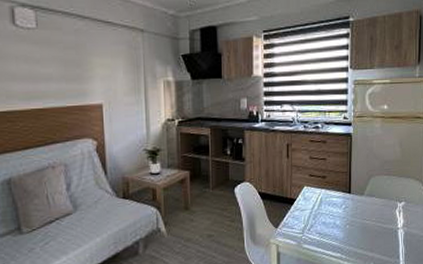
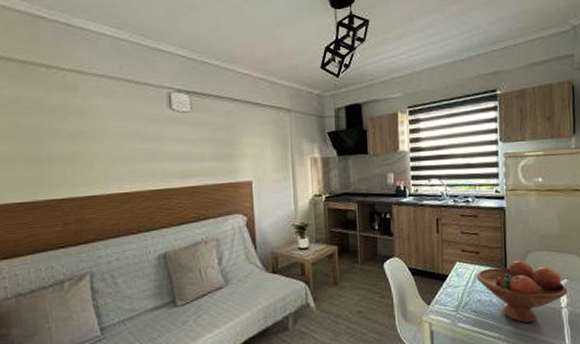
fruit bowl: none [322,184,404,243] -> present [476,260,568,323]

